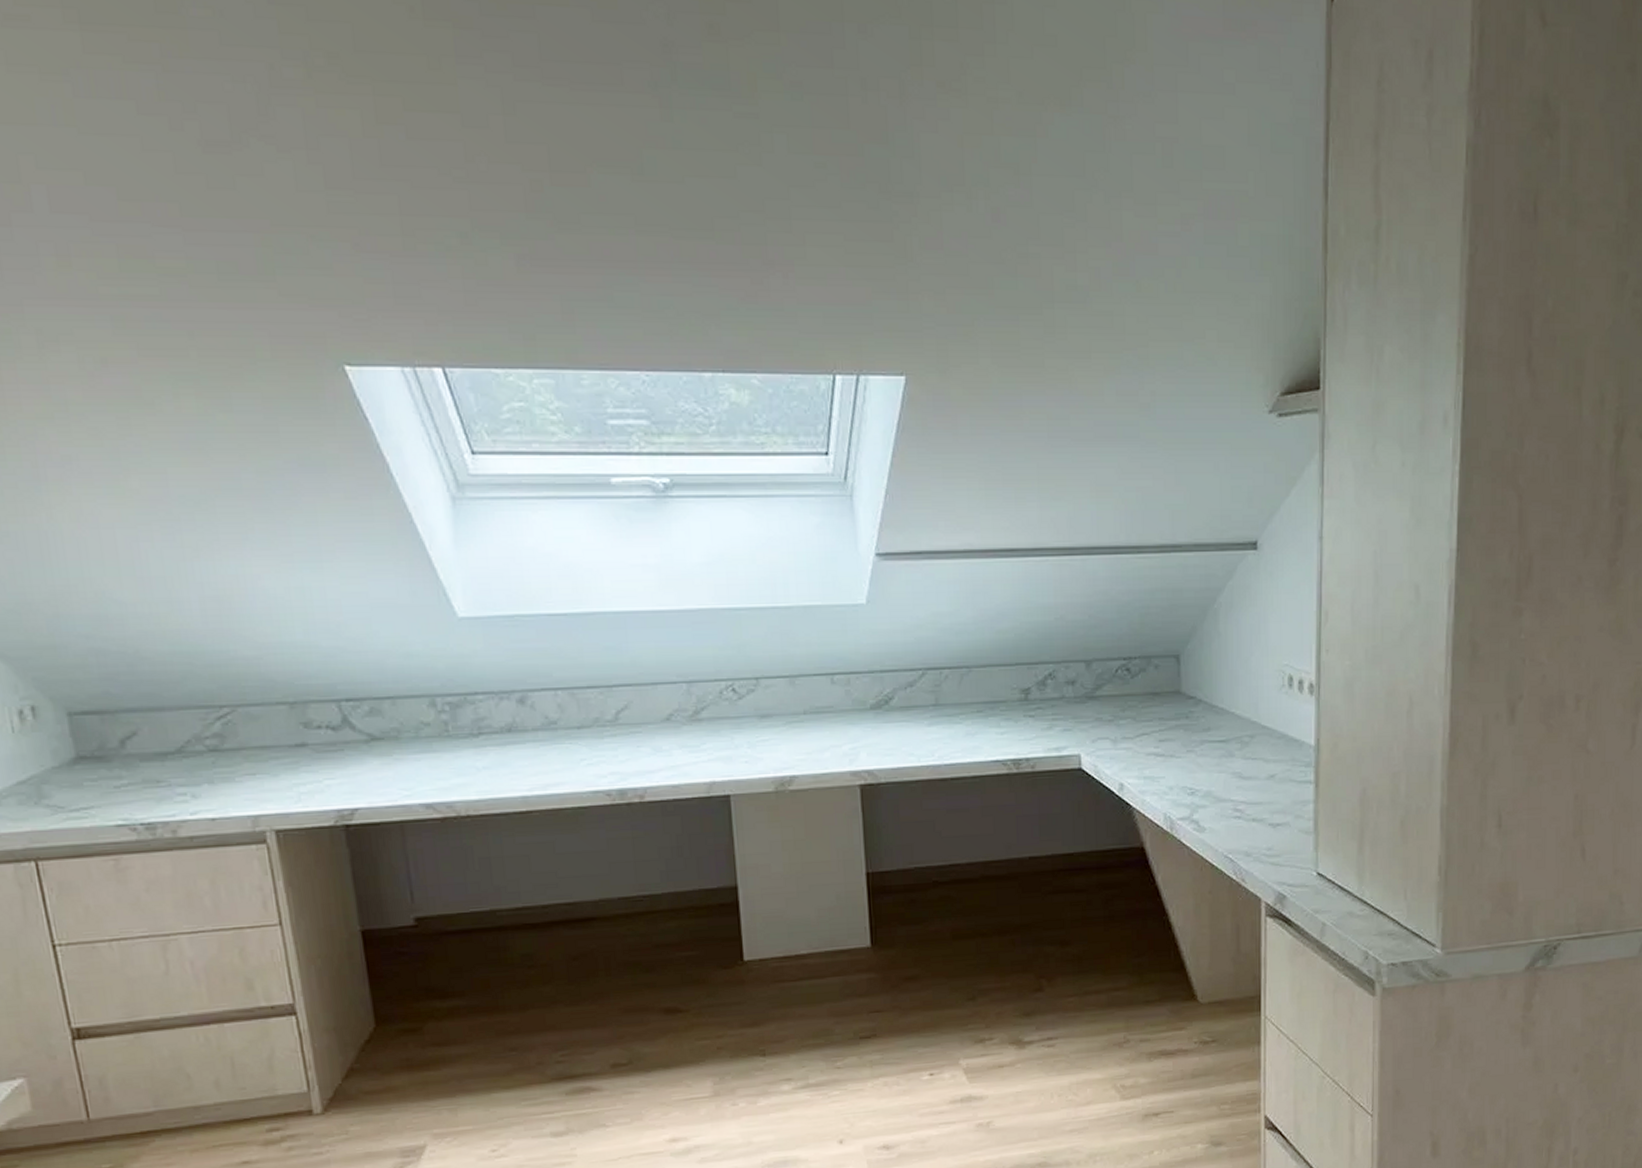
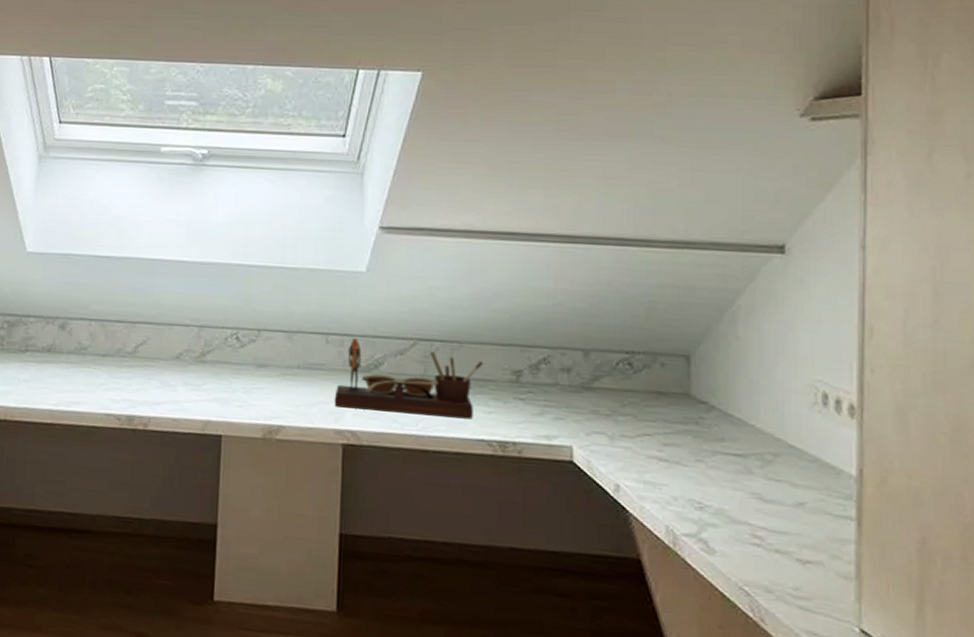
desk organizer: none [846,675,993,749] -> present [334,338,484,420]

